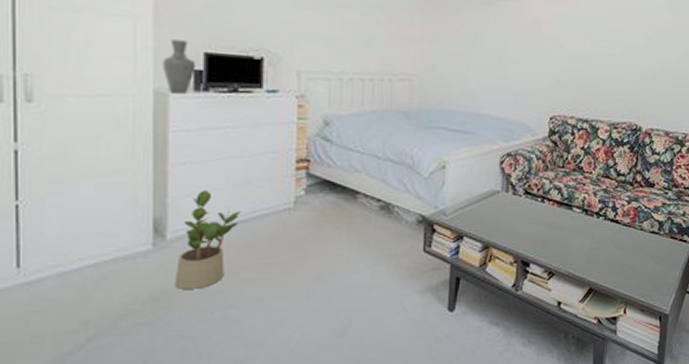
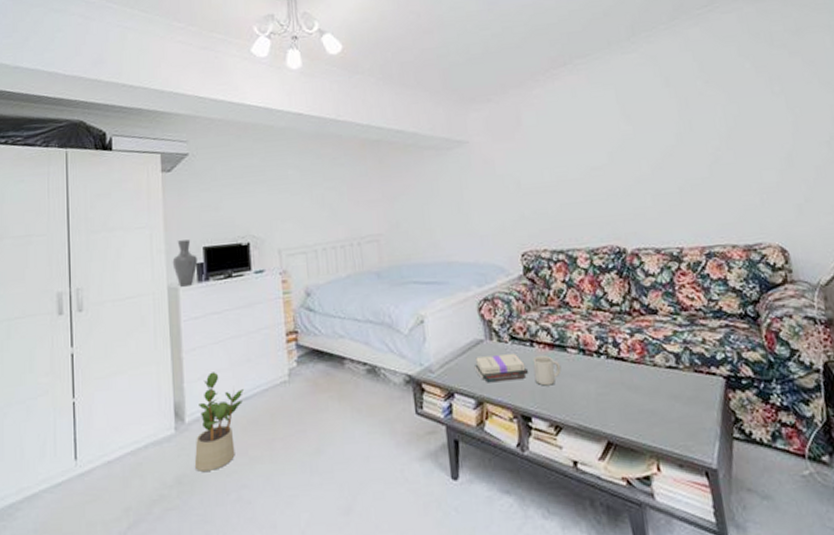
books: none [486,206,535,230] -> present [473,354,528,383]
mug: none [539,210,565,238] -> present [532,355,562,386]

